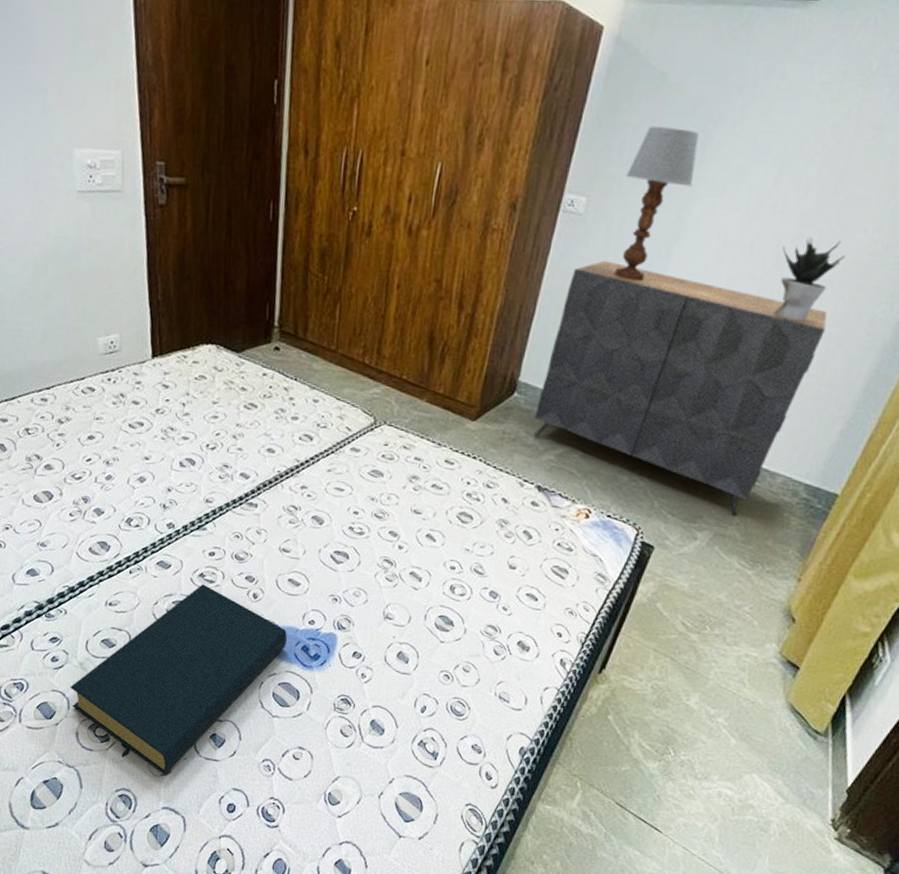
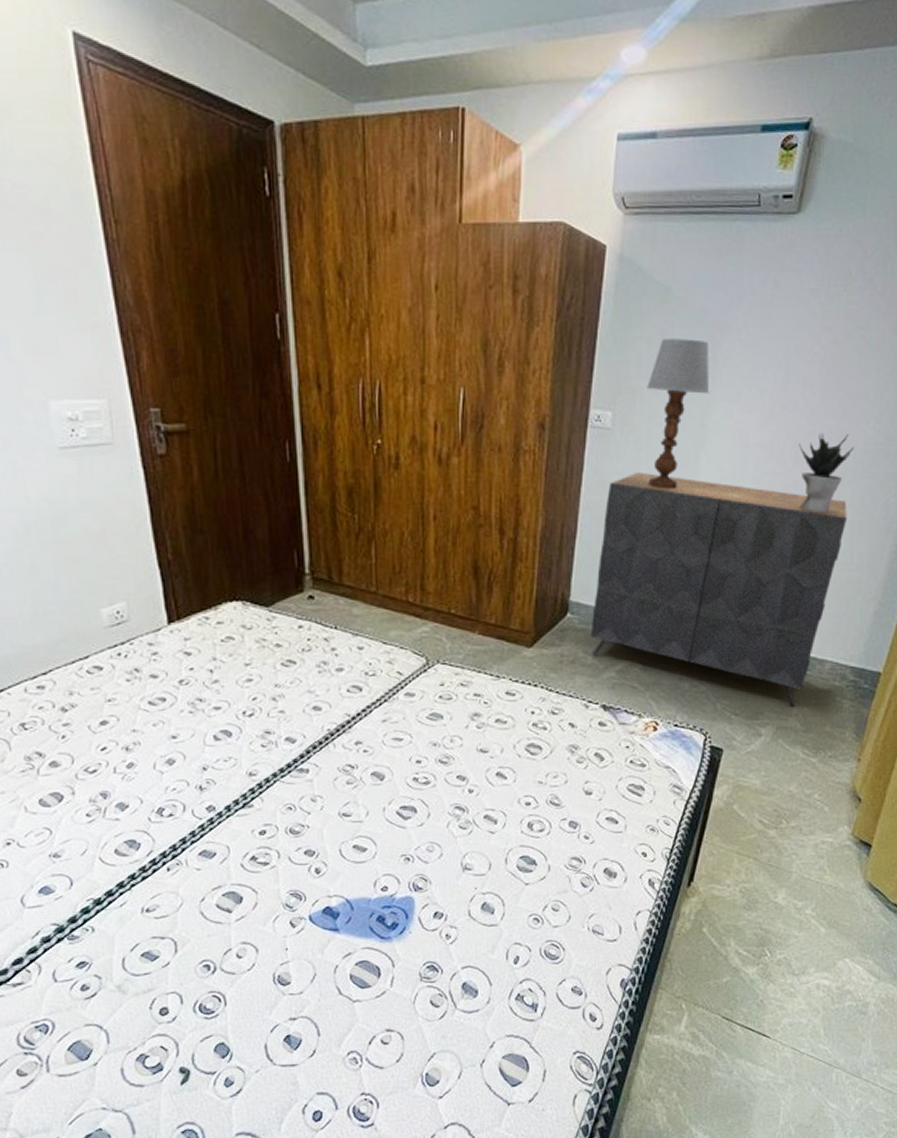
hardback book: present [70,584,287,775] -> none [107,868,359,1095]

